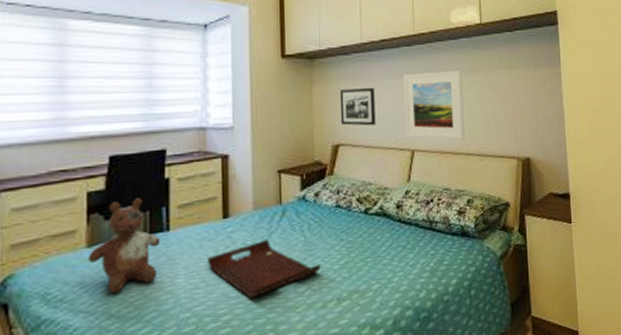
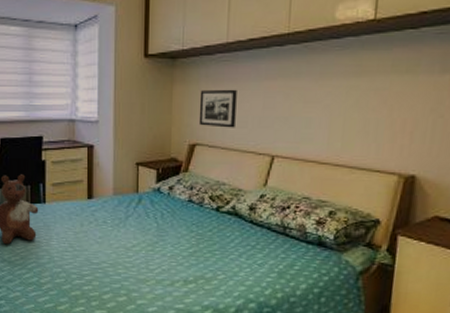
serving tray: present [208,240,321,299] -> none [75,221,171,267]
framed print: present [404,71,465,140] -> none [267,74,342,149]

